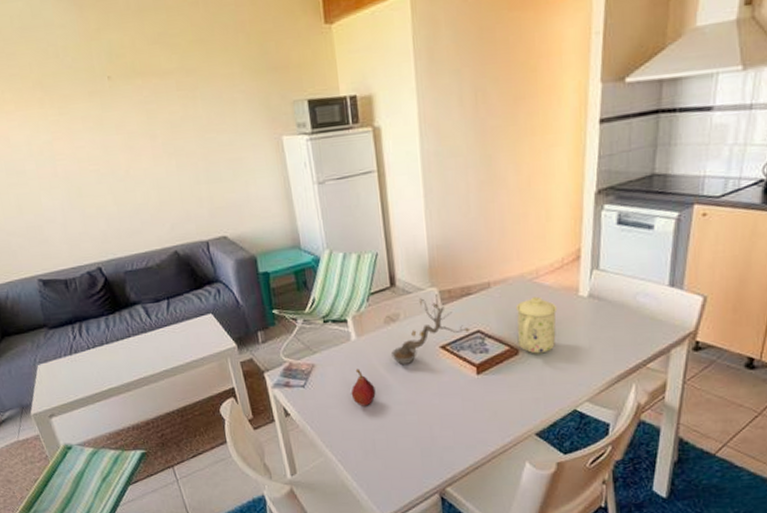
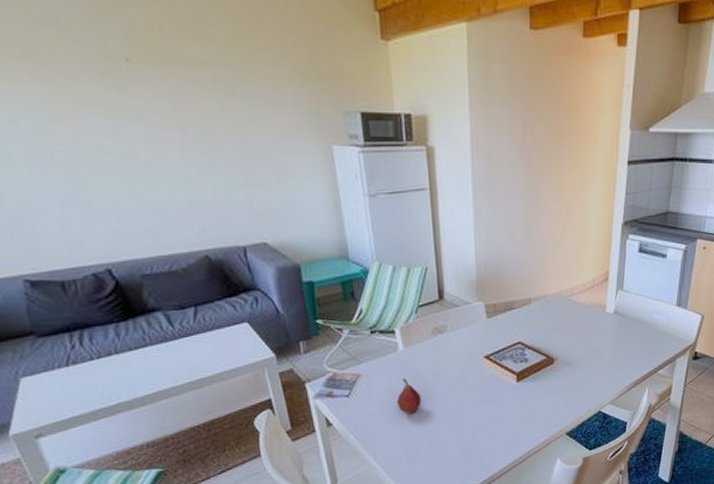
plant: present [391,294,471,366] -> none [438,308,513,374]
mug: present [515,296,558,354] -> none [552,312,588,363]

